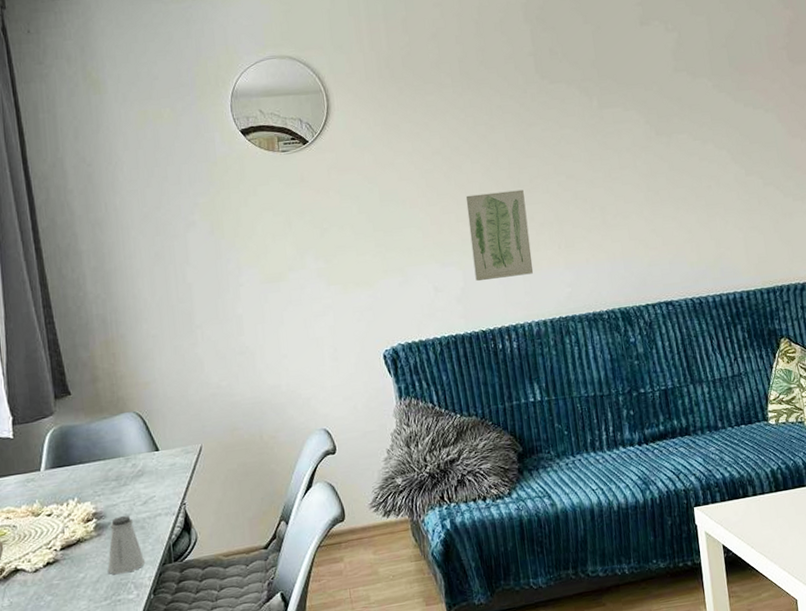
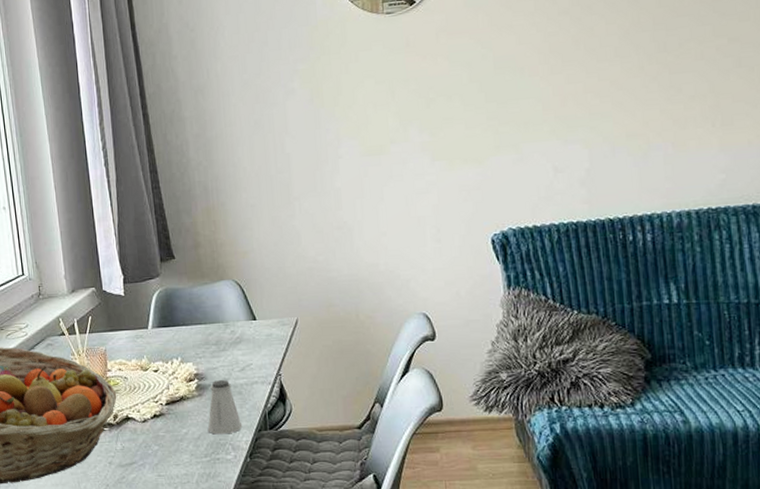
wall art: present [466,189,534,282] -> none [597,55,678,163]

